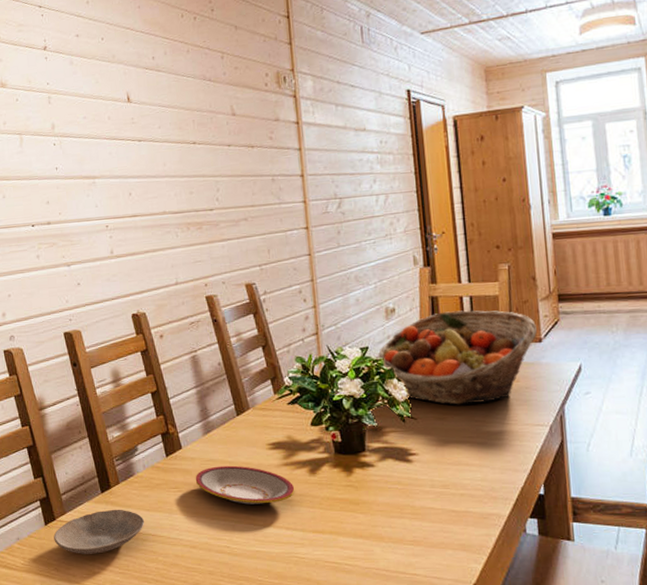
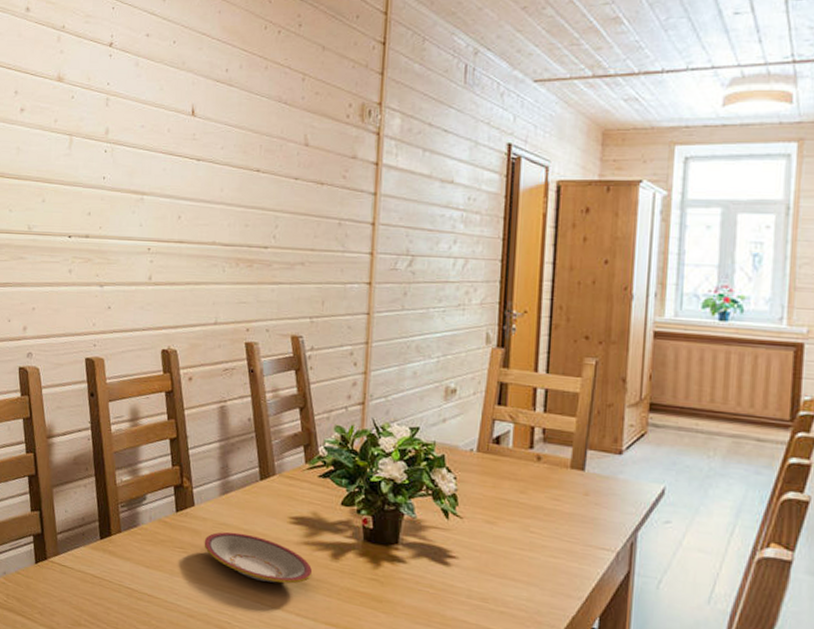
plate: present [54,509,145,554] -> none [42,558,142,605]
fruit basket: present [376,310,537,405] -> none [426,401,618,513]

